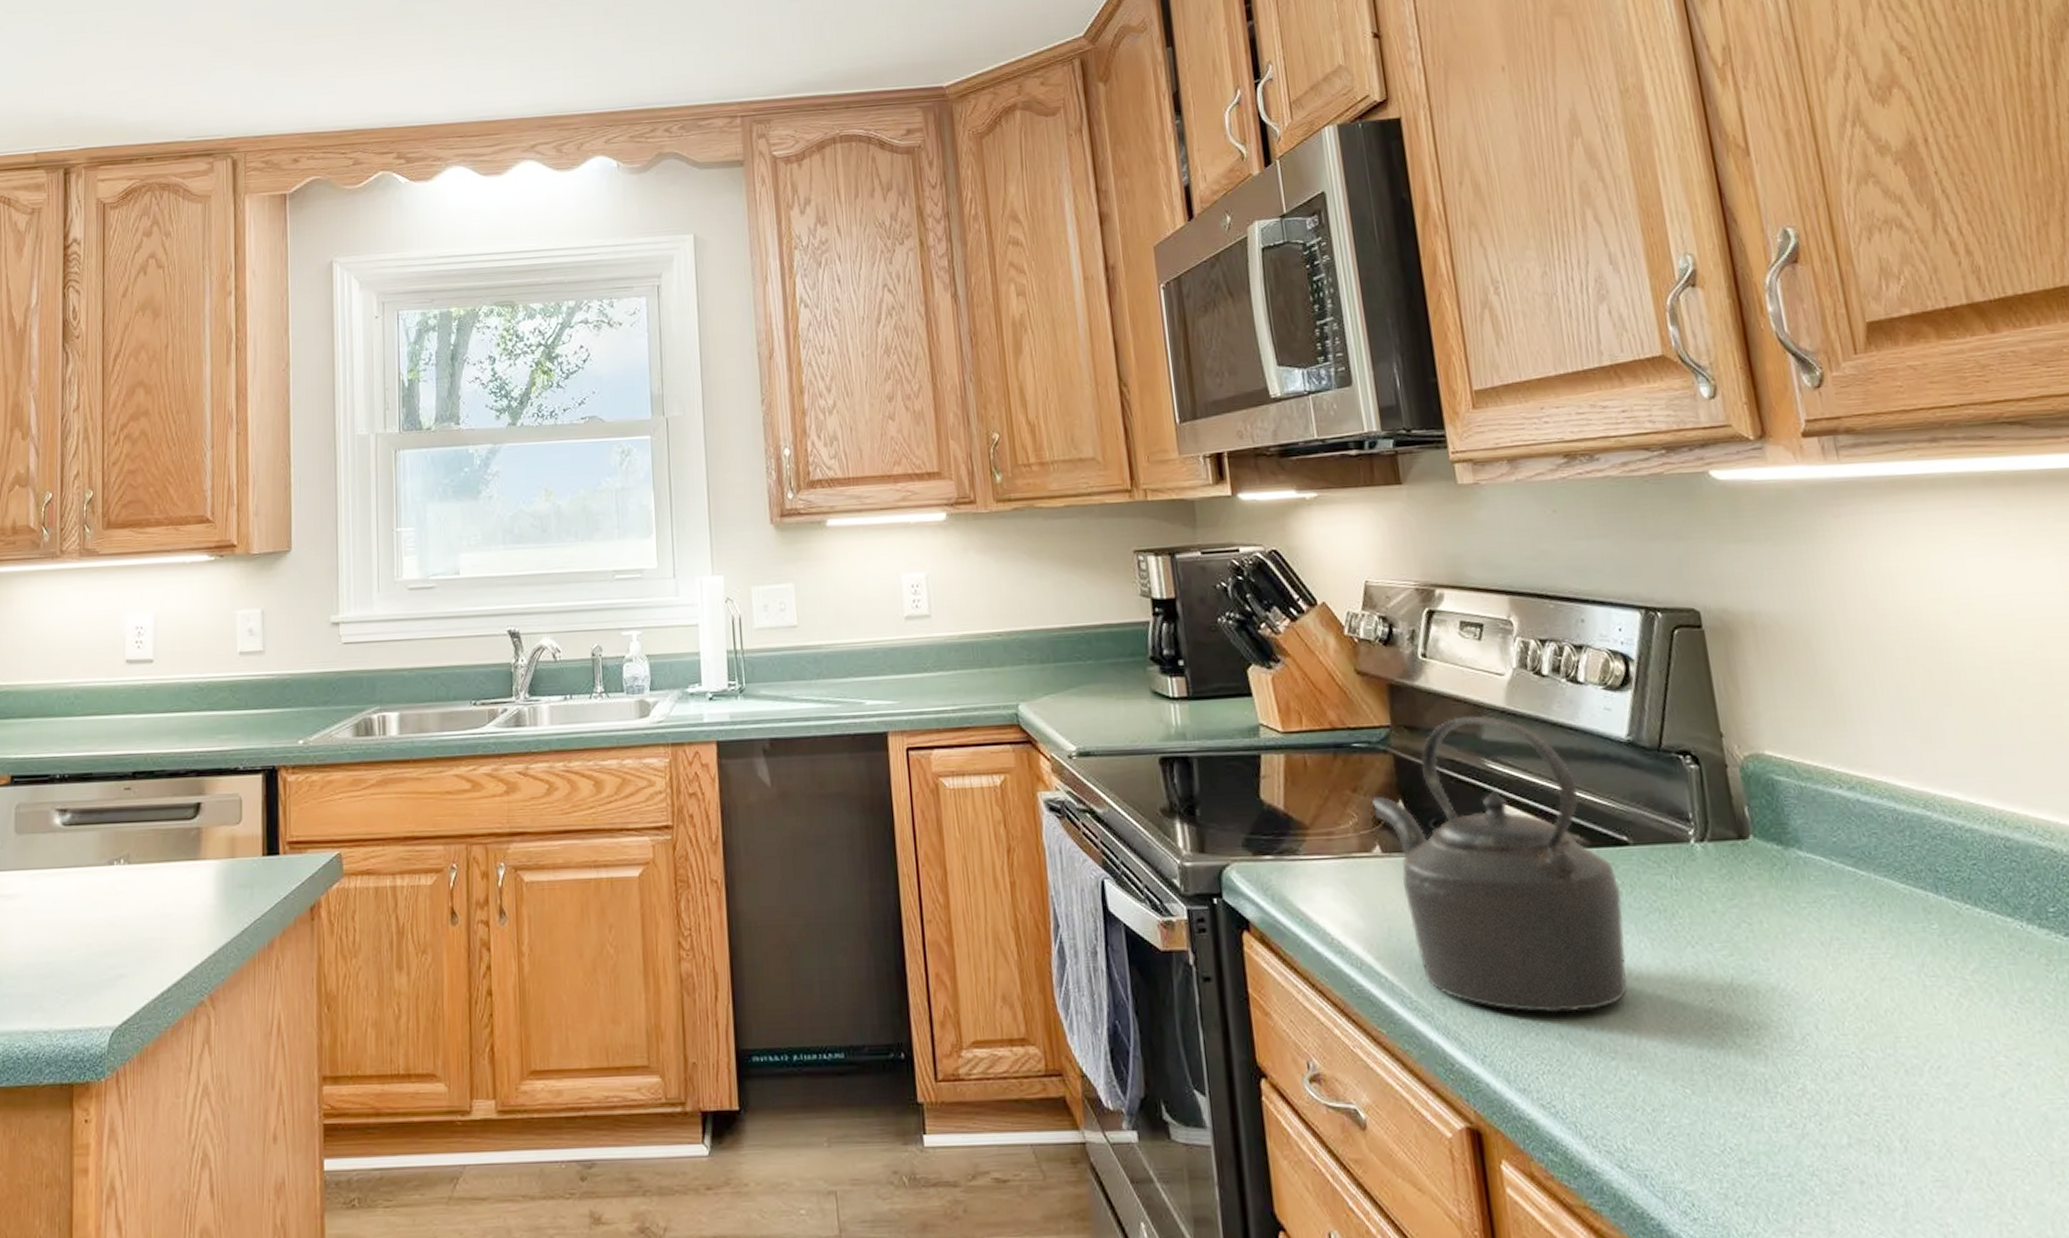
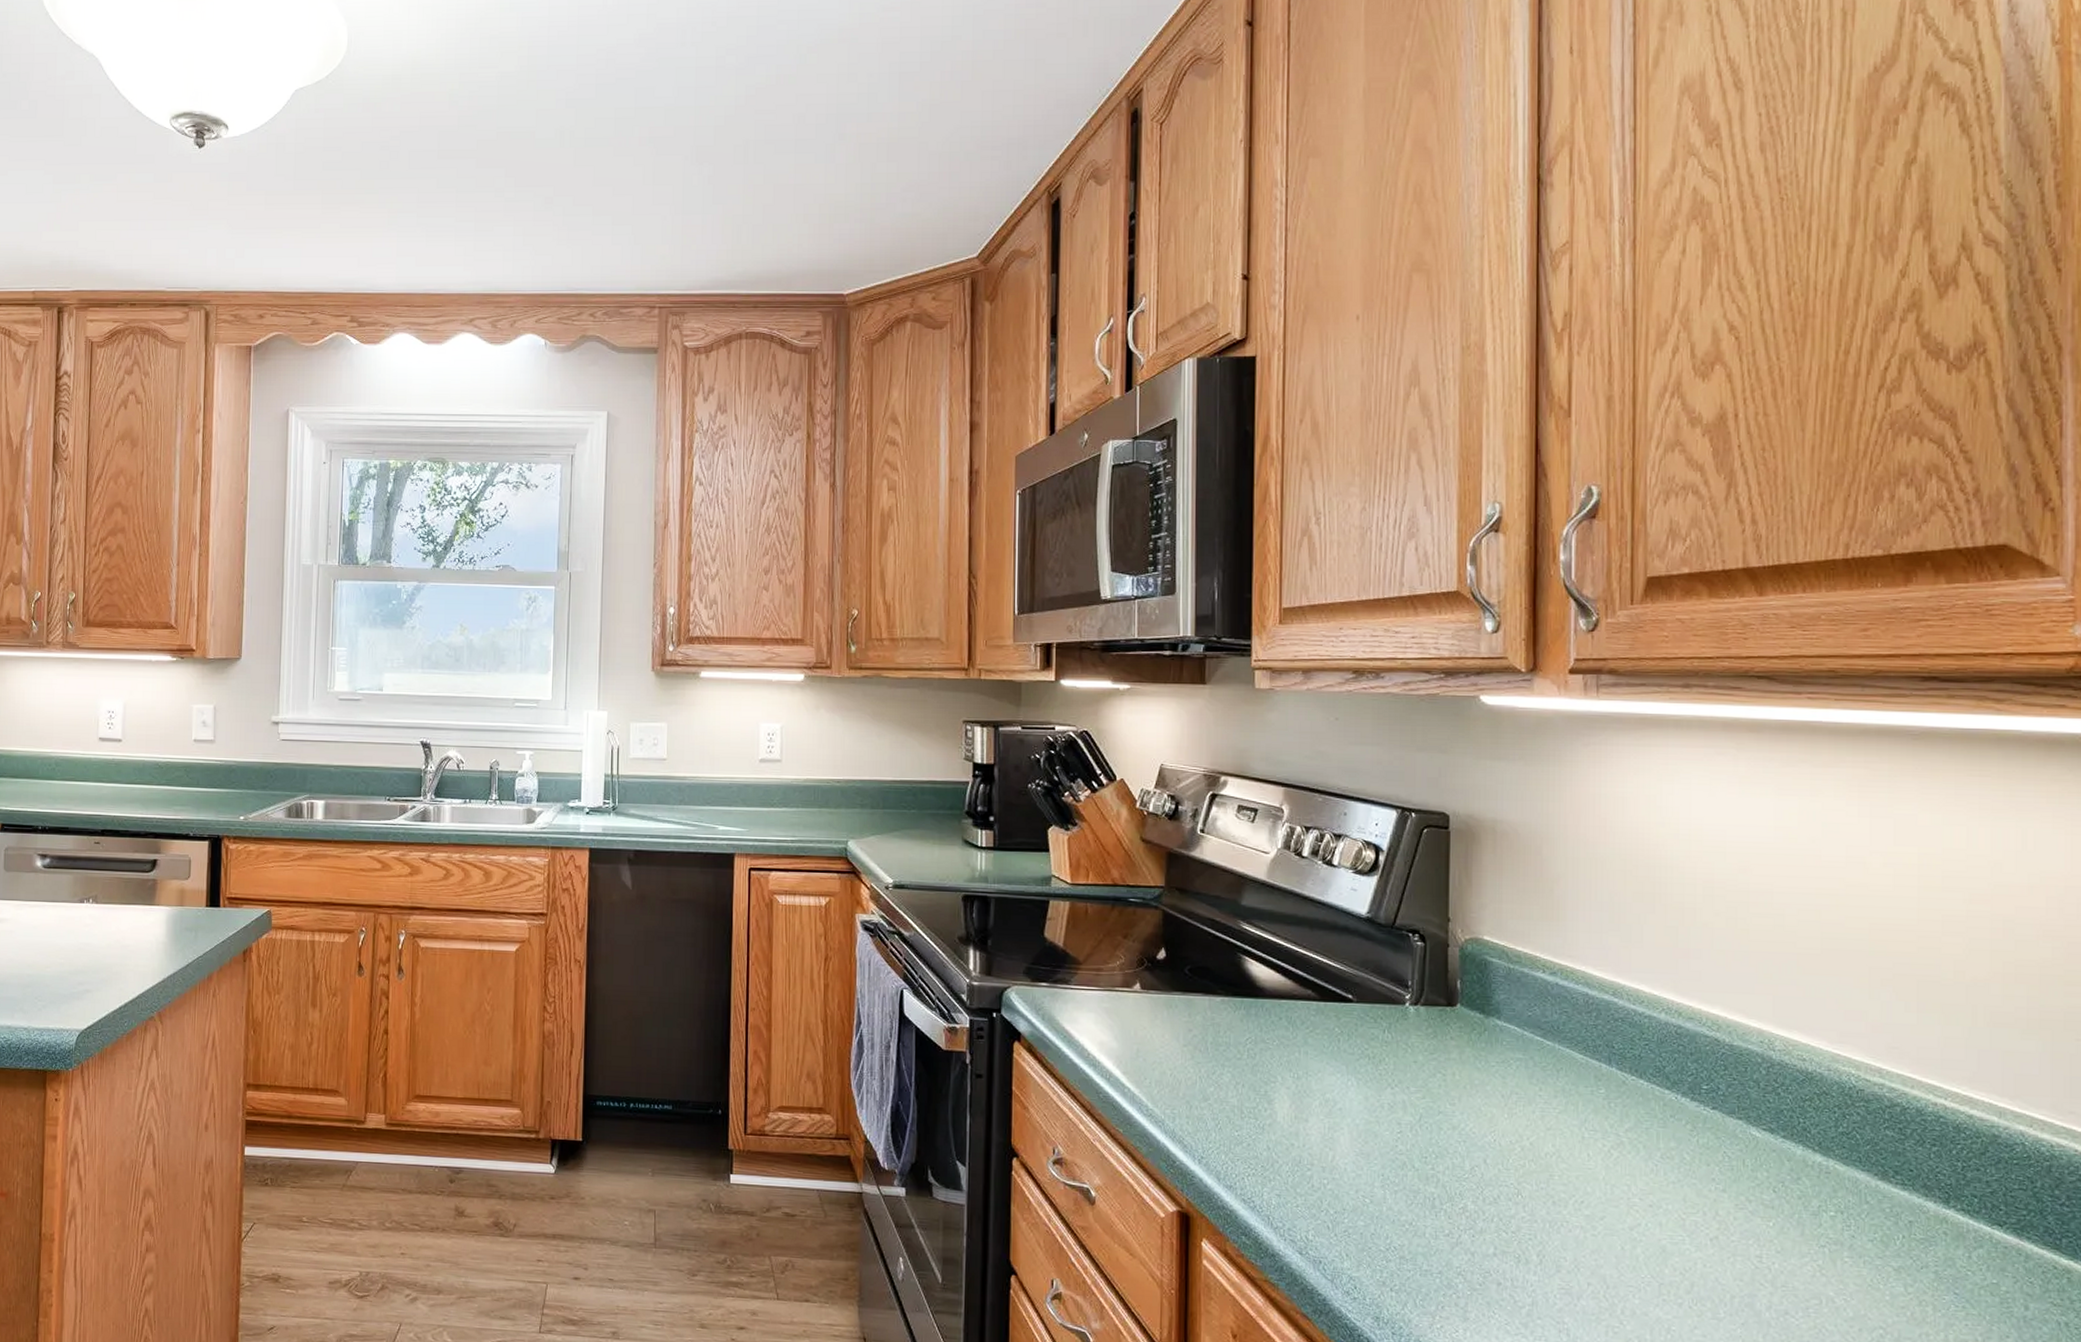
kettle: present [1372,715,1628,1013] -> none [1139,884,1338,1131]

